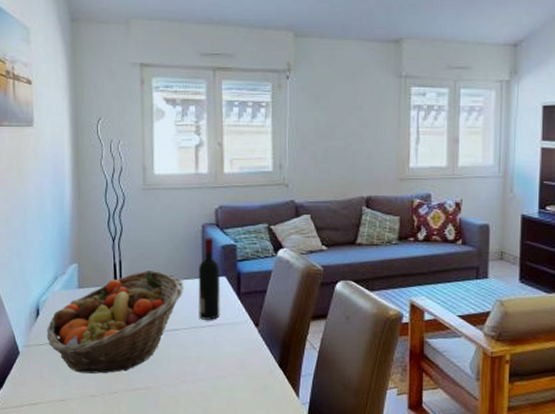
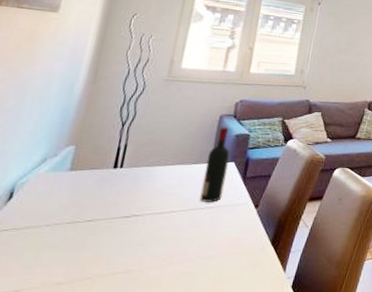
fruit basket: present [46,269,184,374] -> none [15,154,191,259]

